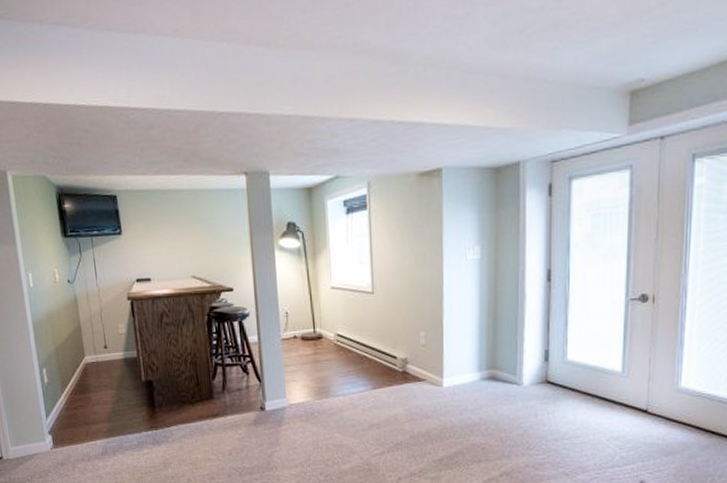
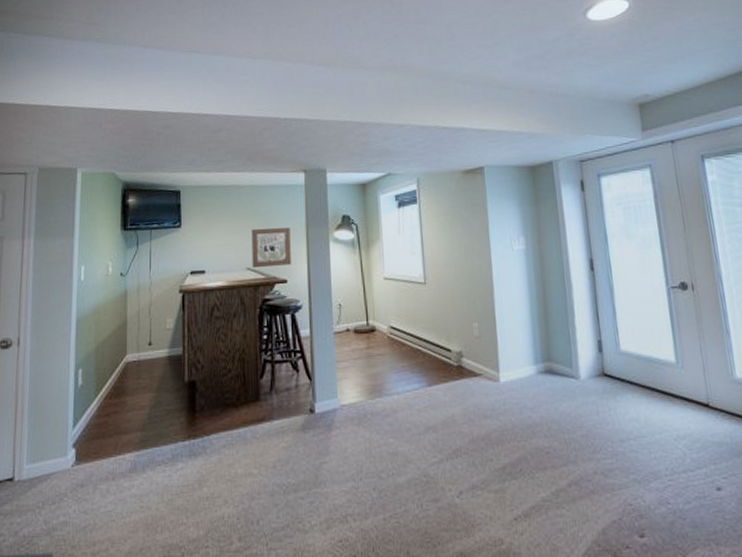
wall art: none [194,234,236,277] -> present [251,227,291,268]

